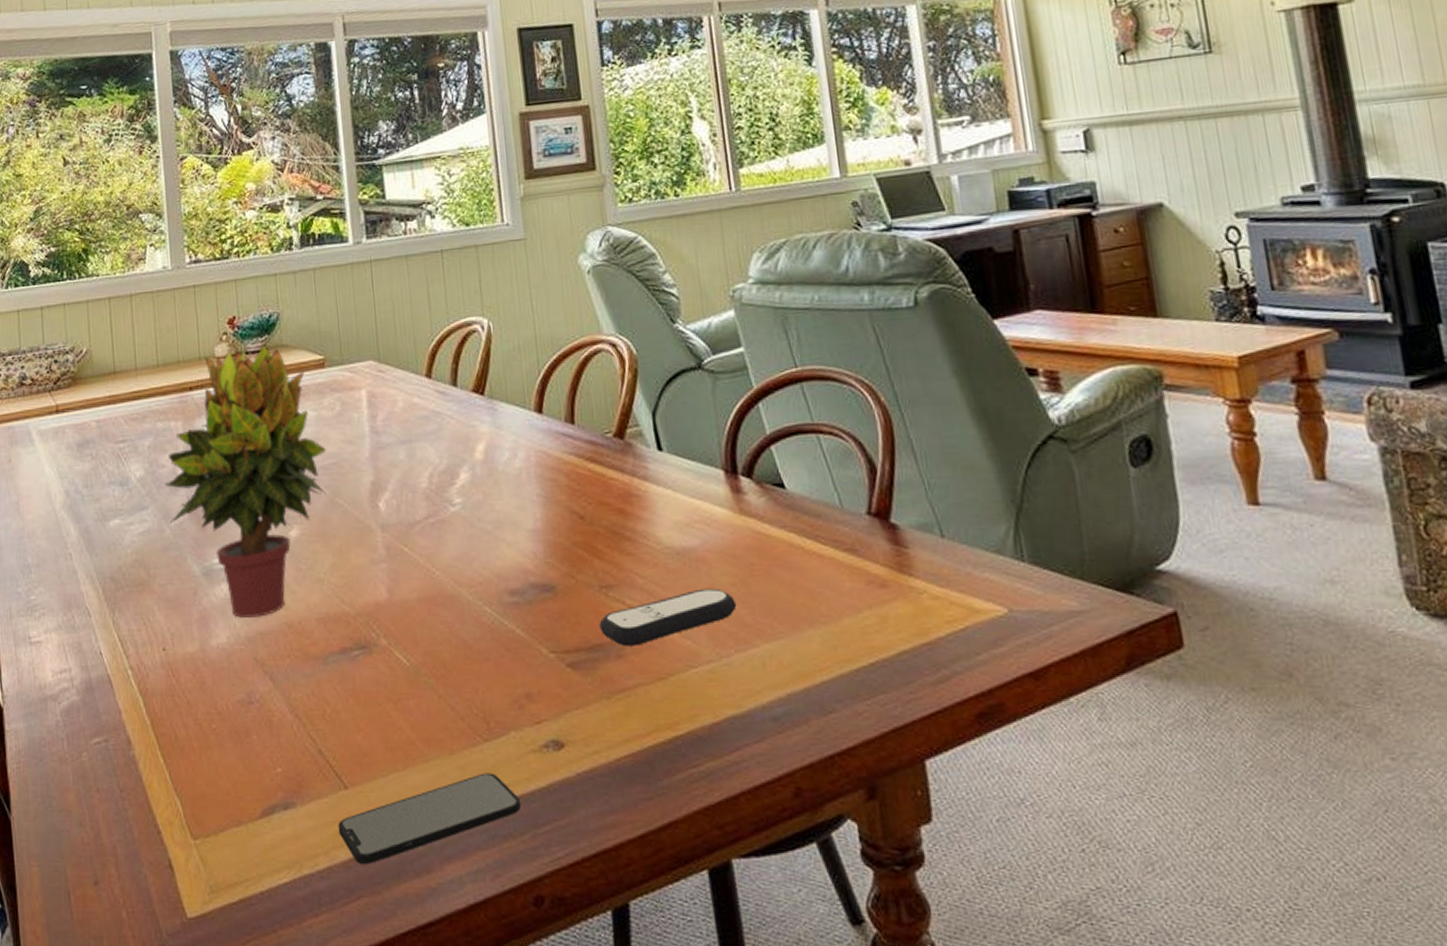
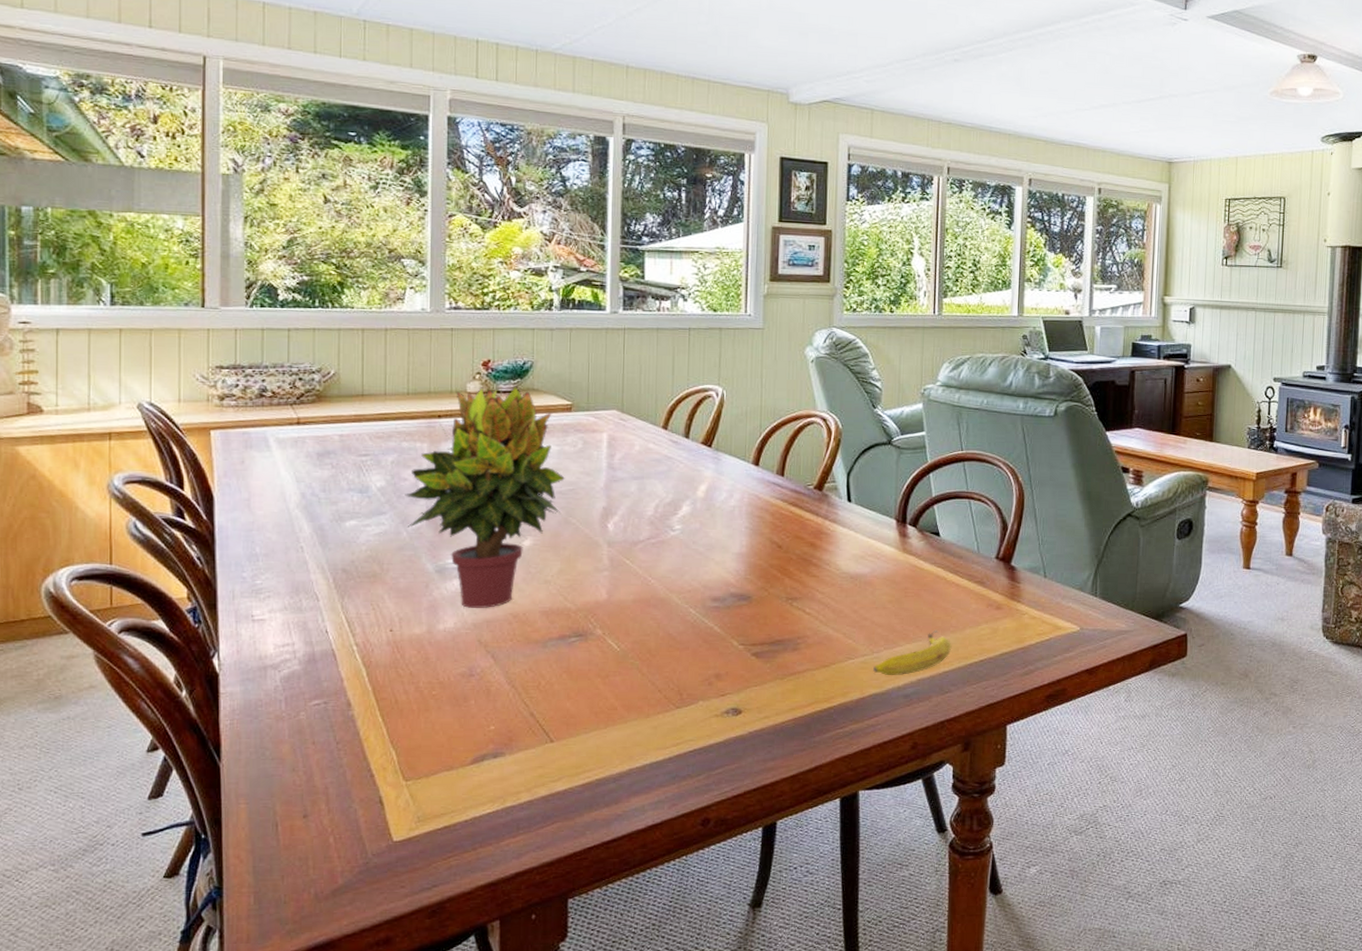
smartphone: present [338,773,520,864] -> none [541,731,700,798]
remote control: present [599,588,737,647] -> none [782,603,891,642]
banana: none [724,621,828,689] -> present [873,629,952,675]

